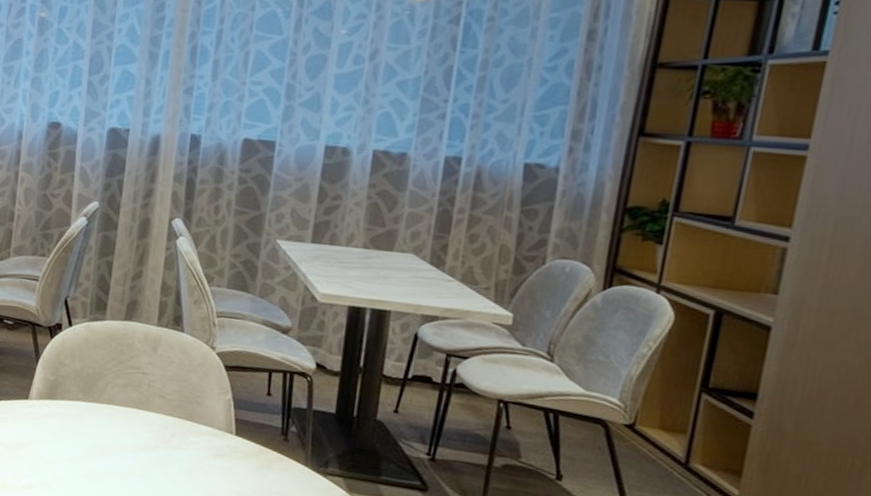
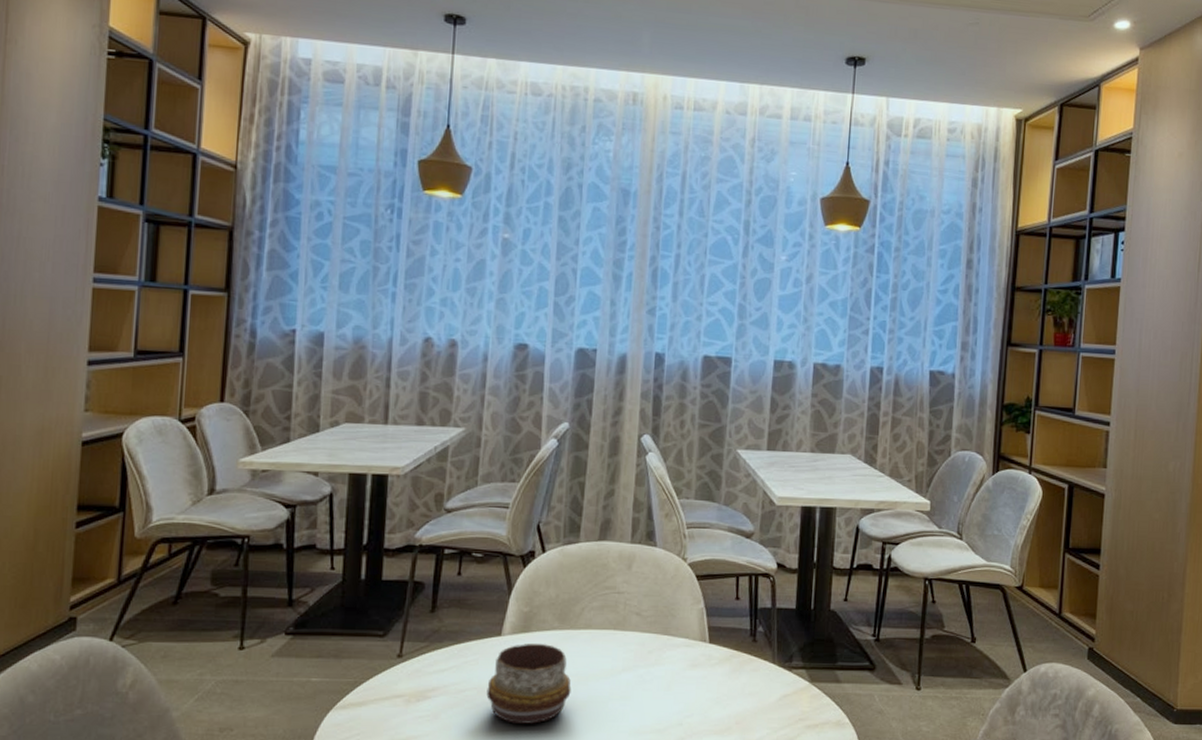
decorative bowl: none [13,410,93,485] -> present [486,644,572,724]

